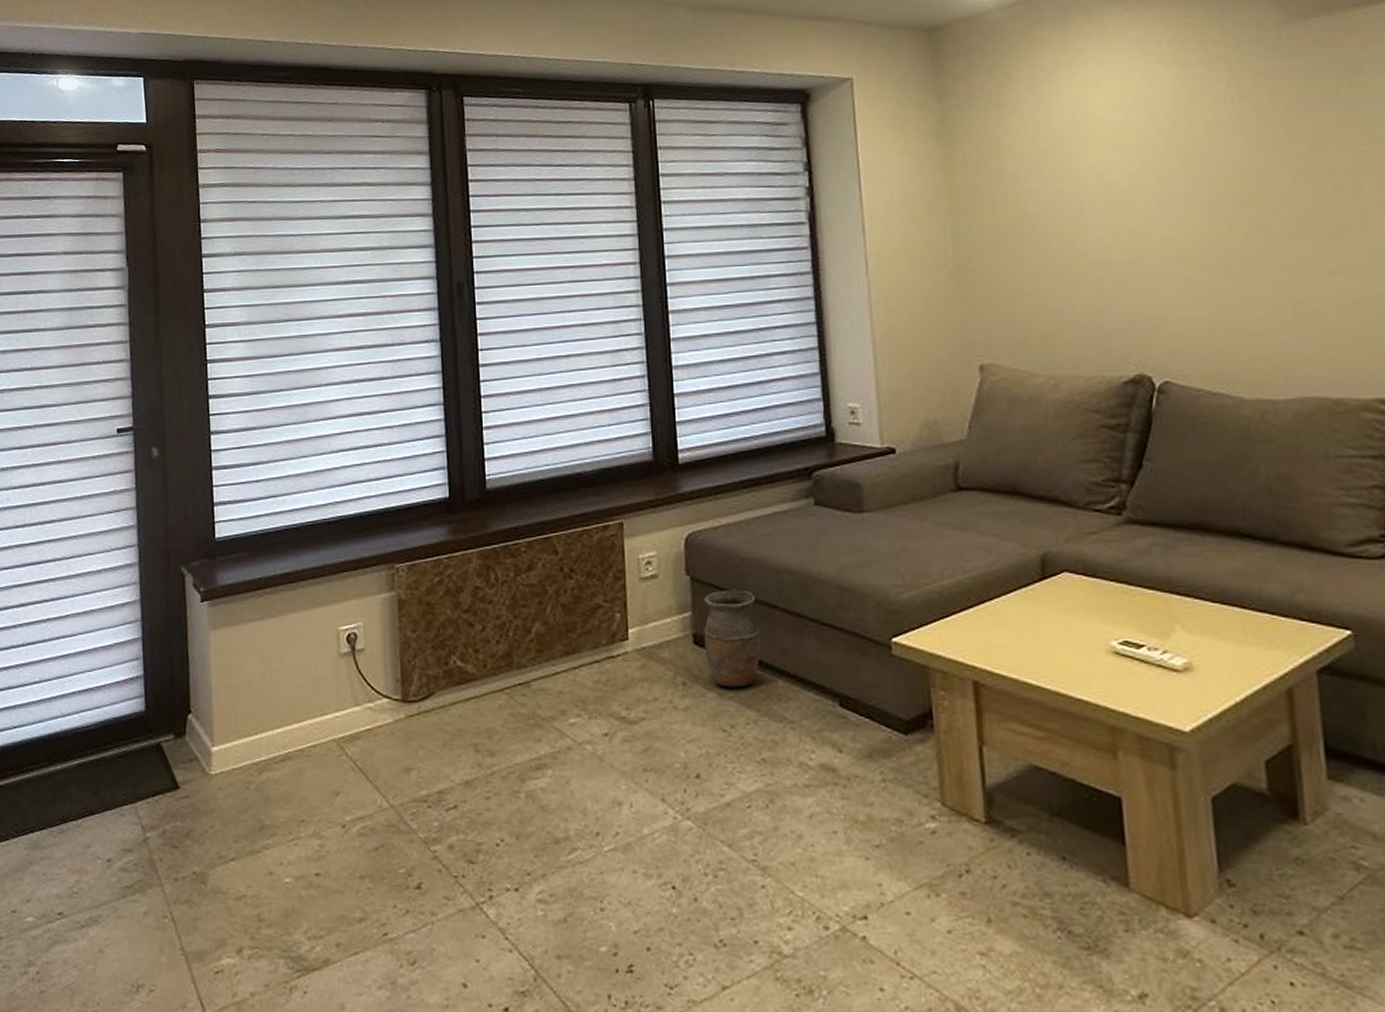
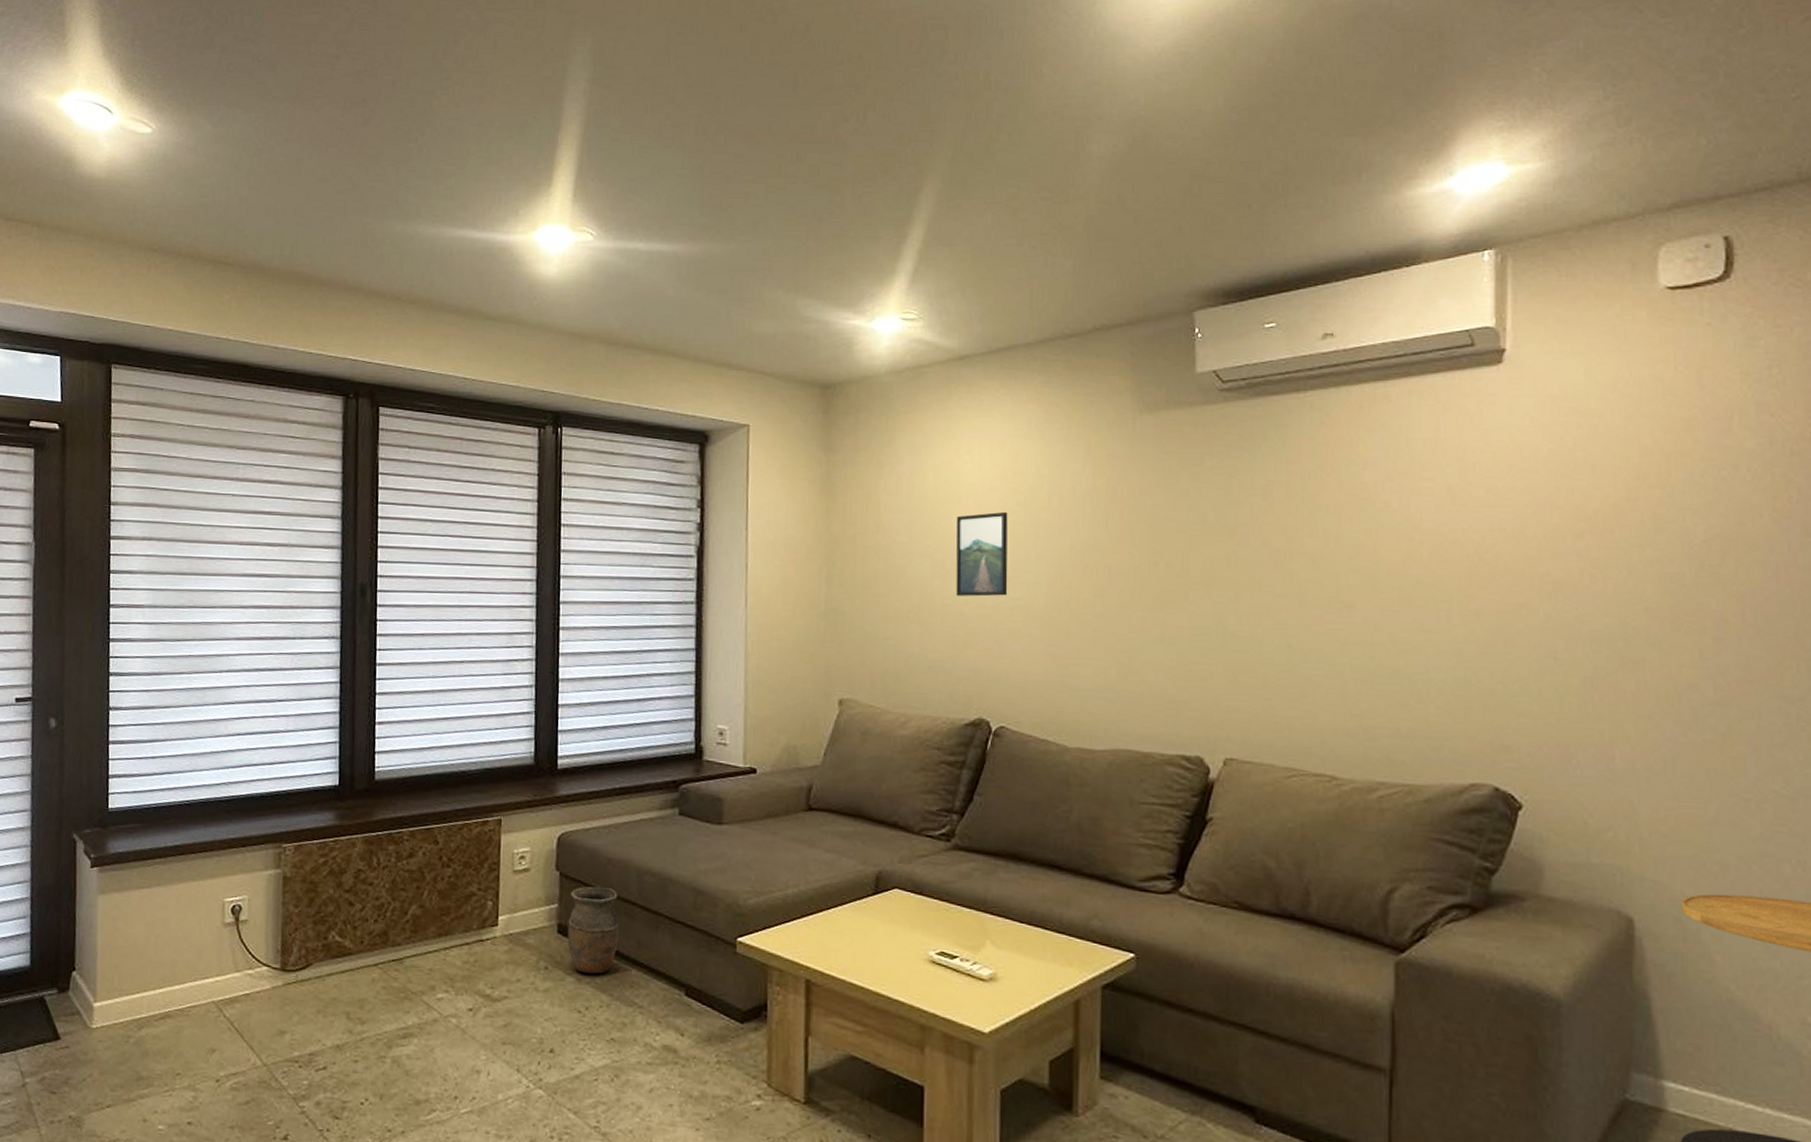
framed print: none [1089,144,1157,241] -> present [955,511,1008,597]

